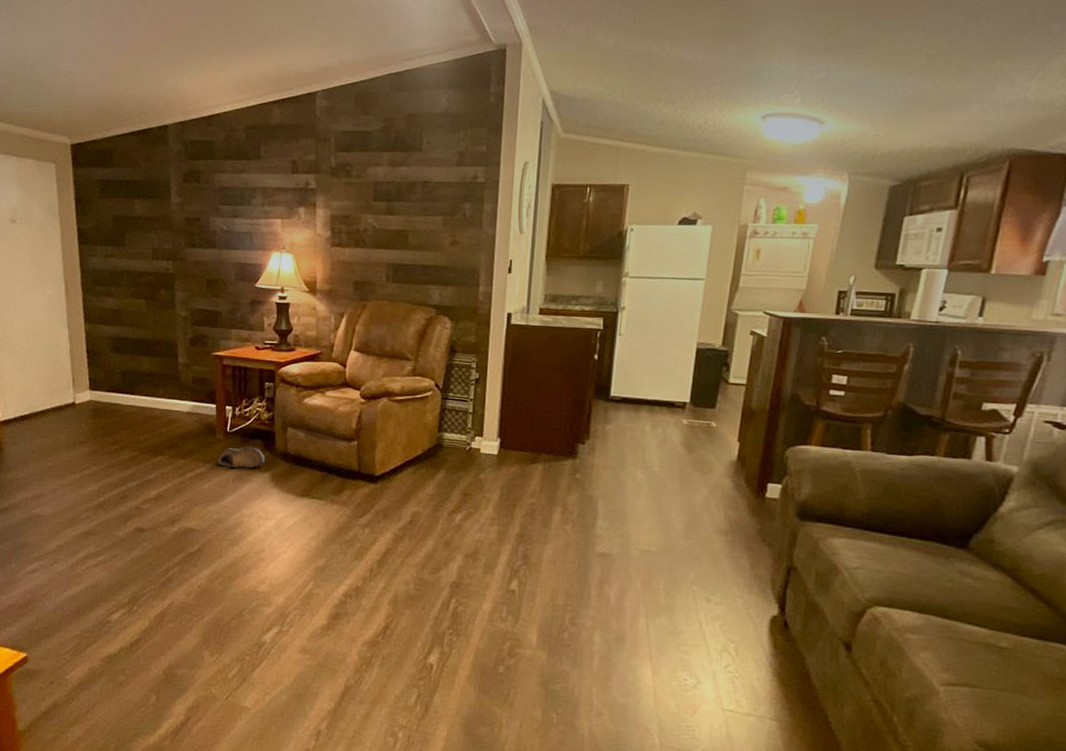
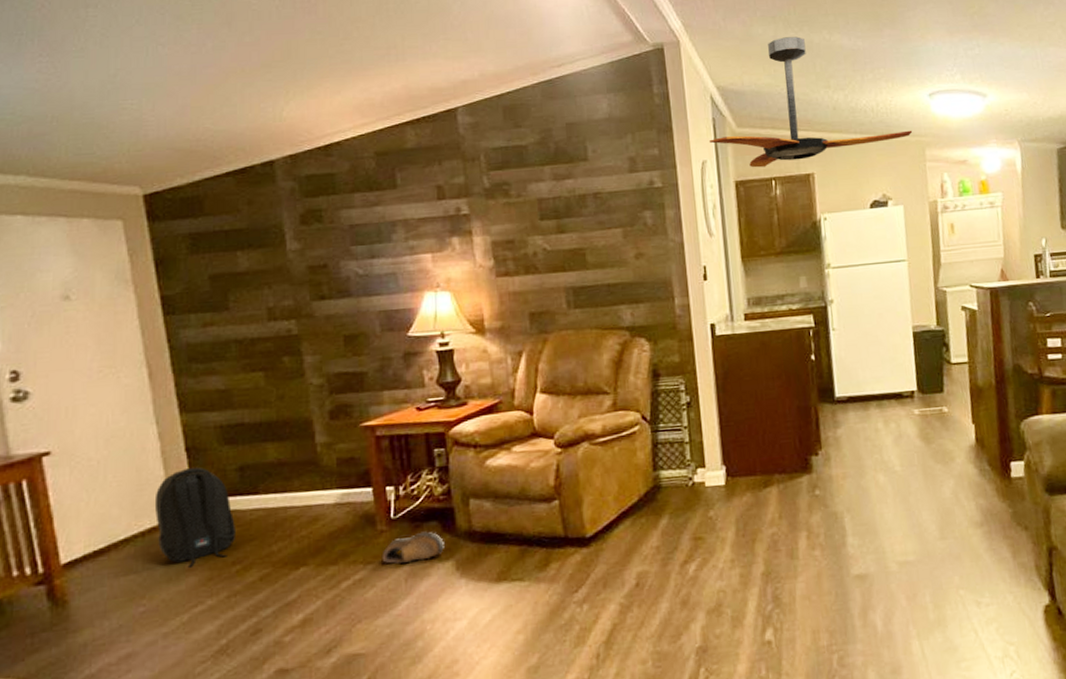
backpack: none [63,365,117,440] -> present [154,467,237,567]
ceiling fan: none [534,46,737,174] -> present [708,36,913,168]

